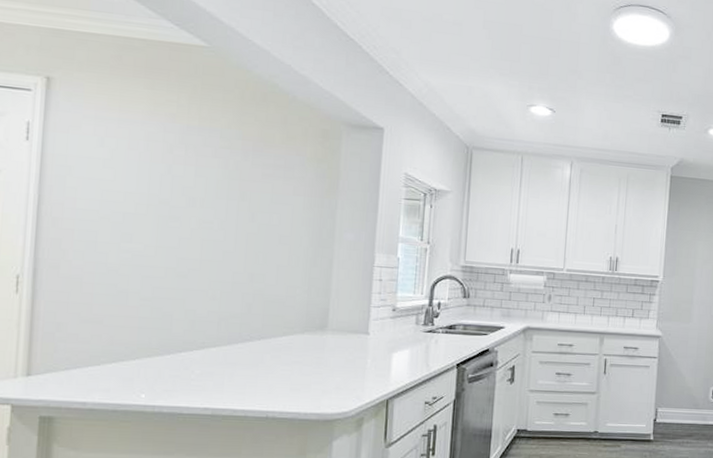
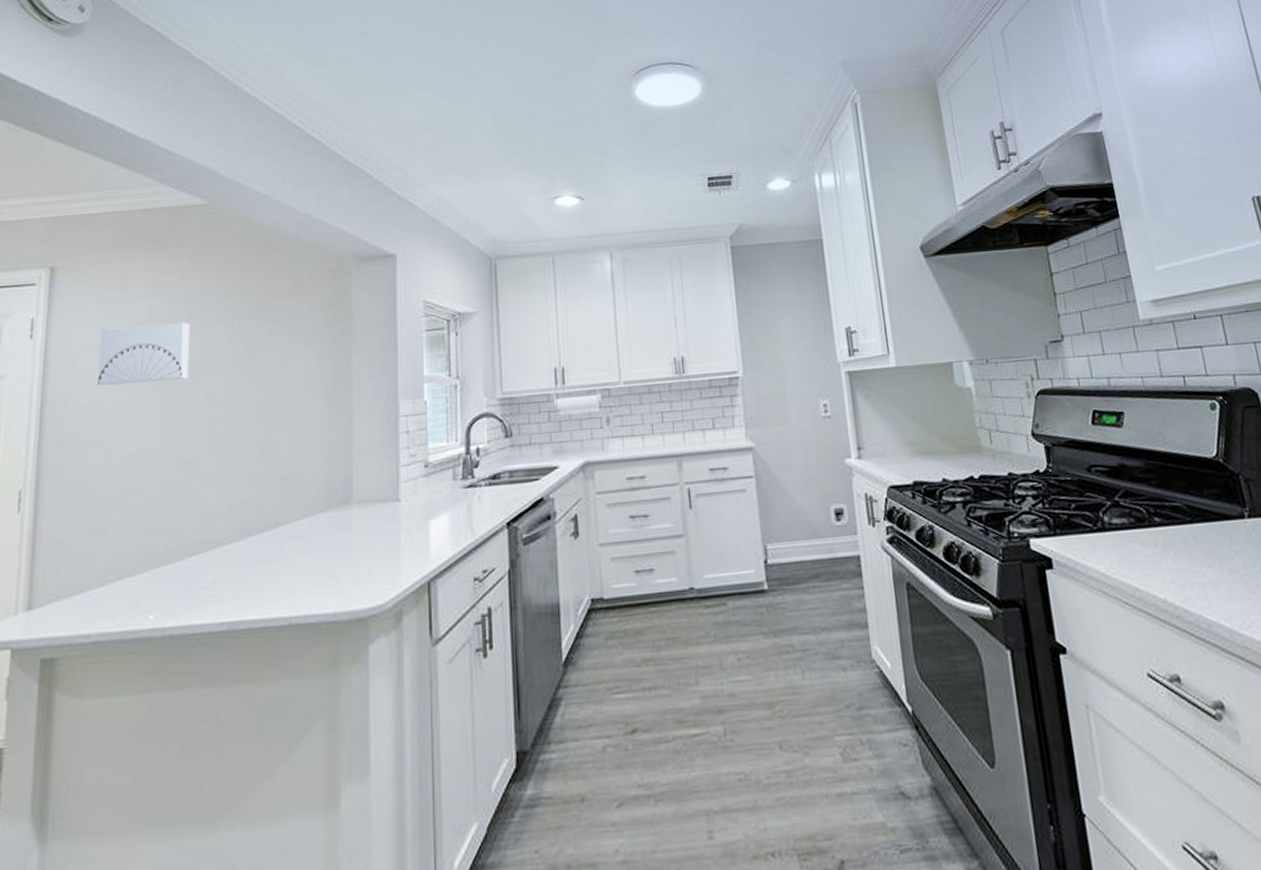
wall art: none [95,144,186,203] -> present [98,322,190,386]

